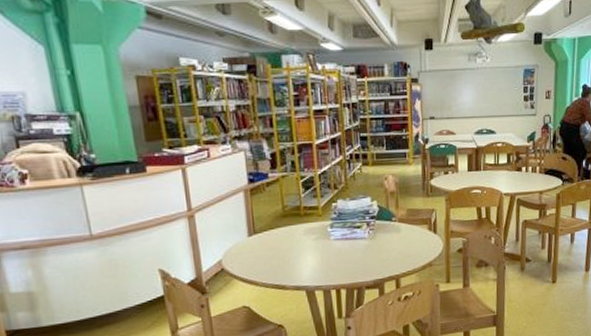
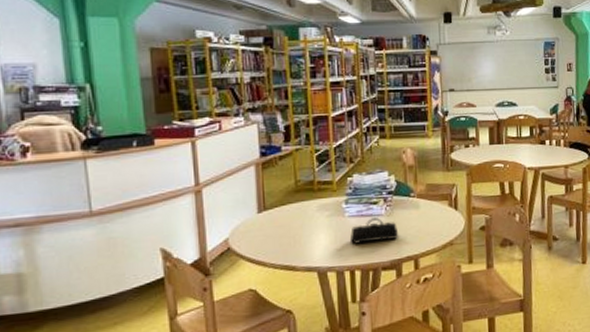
pencil case: none [335,240,382,265] -> present [349,217,399,244]

